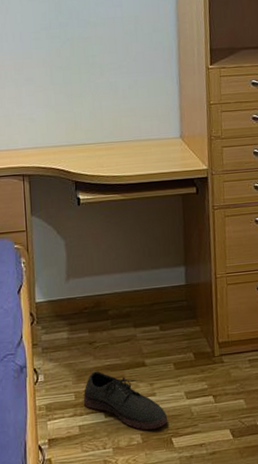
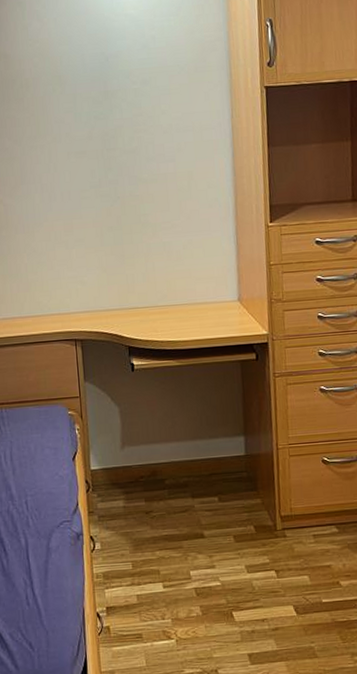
shoe: present [83,371,168,430] -> none [140,541,228,602]

